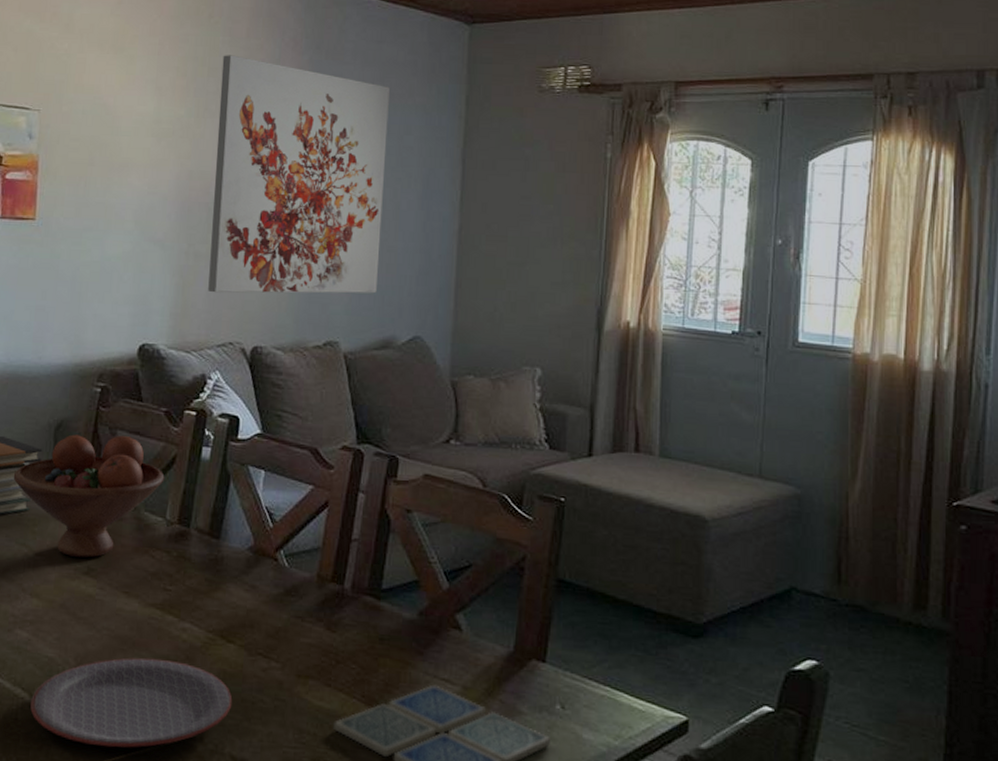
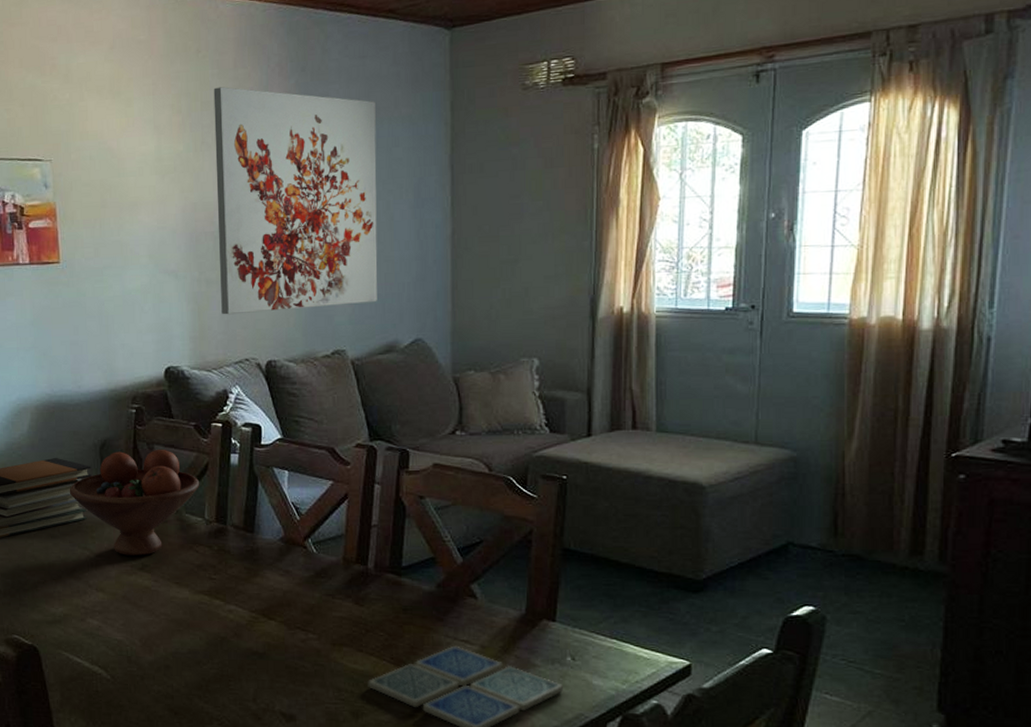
plate: present [30,657,233,748] -> none [107,636,278,710]

